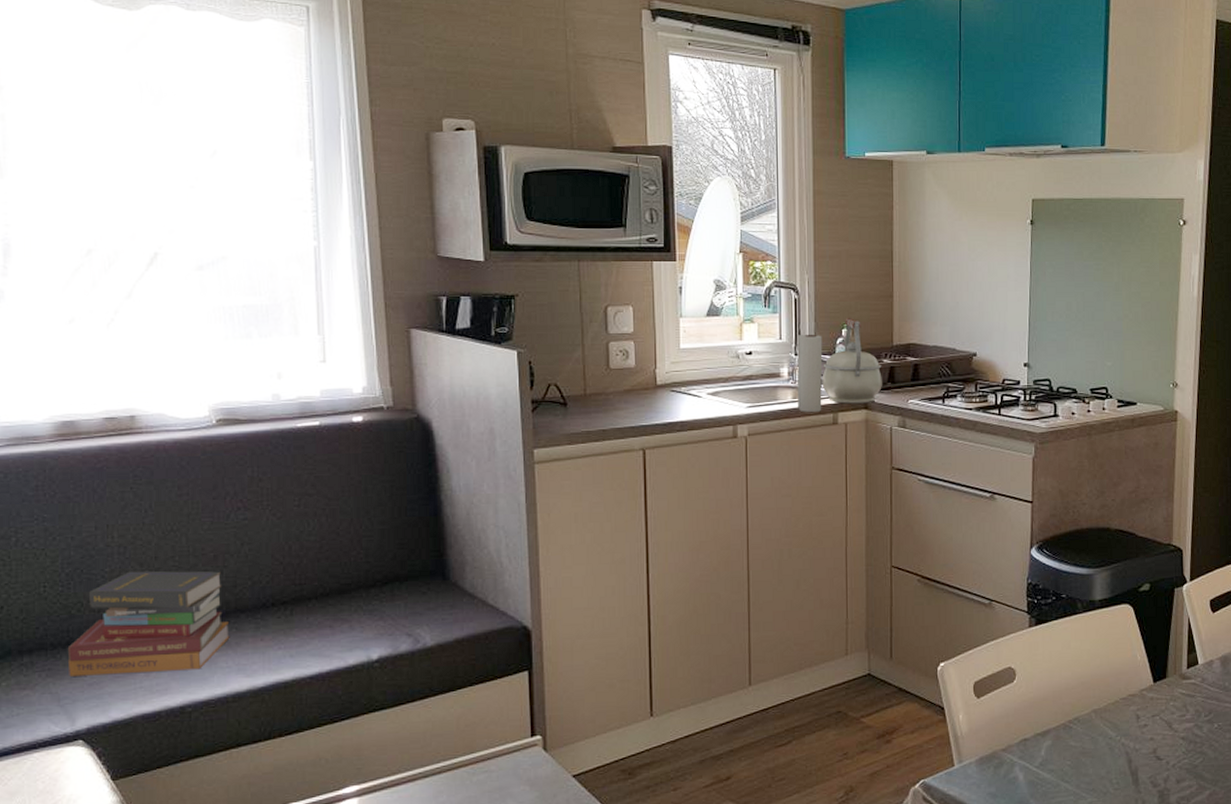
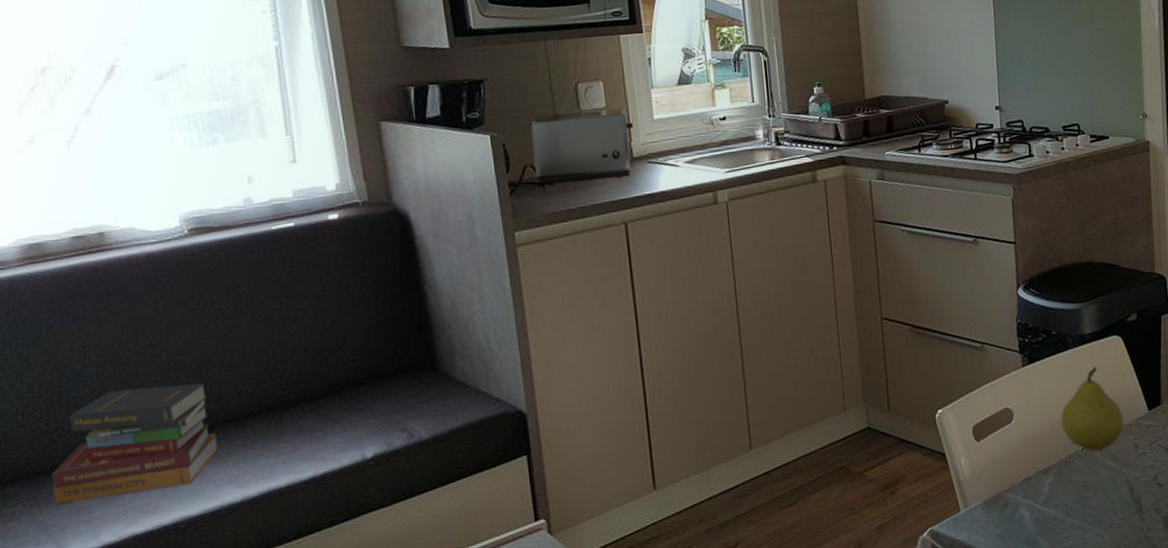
toaster: none [557,334,660,405] -> present [530,108,634,185]
paper towel roll: present [797,335,823,413] -> none [770,95,800,173]
kettle: present [822,317,882,404] -> none [797,74,858,162]
fruit: none [1063,633,1128,718] -> present [1060,366,1124,451]

